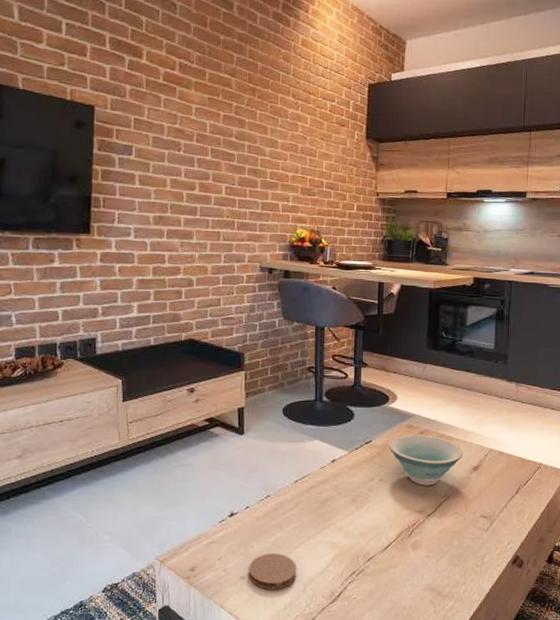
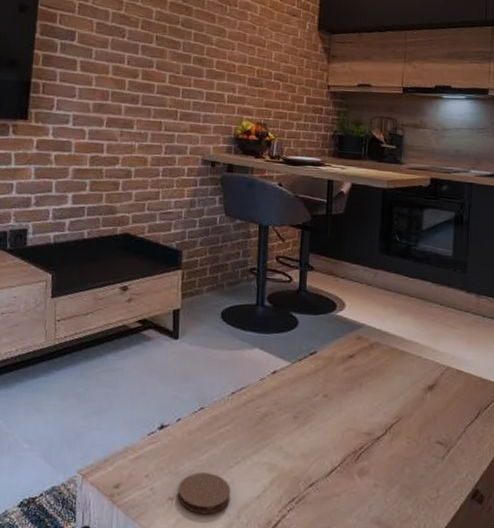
bowl: present [389,434,463,485] -> none [335,346,417,405]

